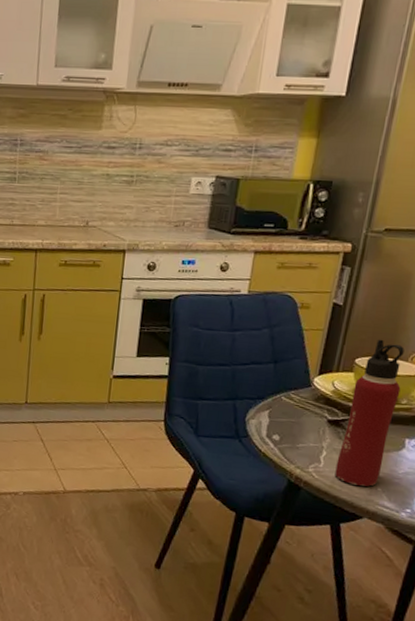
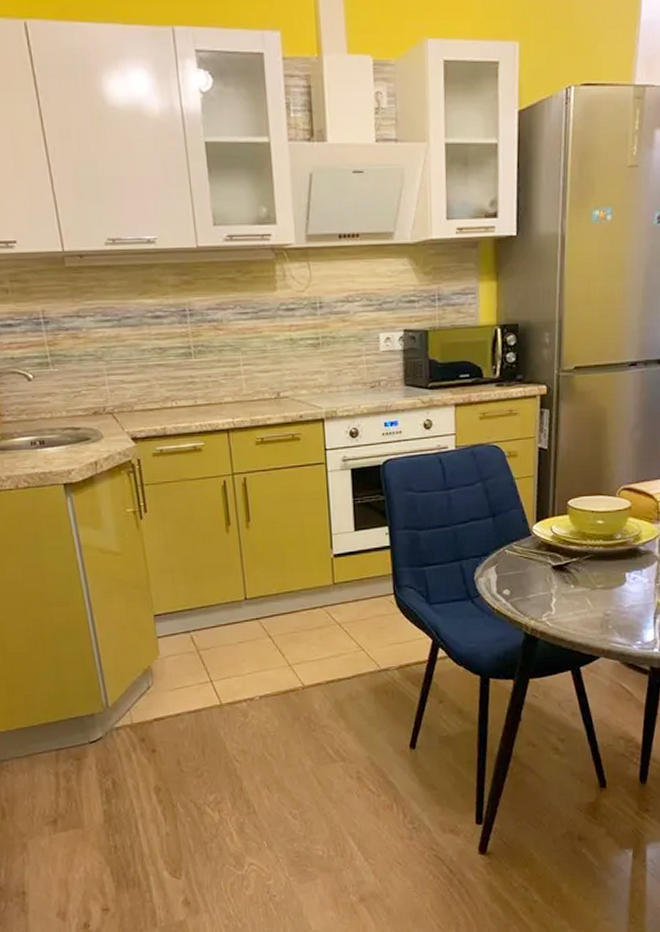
water bottle: present [335,339,405,487] -> none [567,477,614,627]

